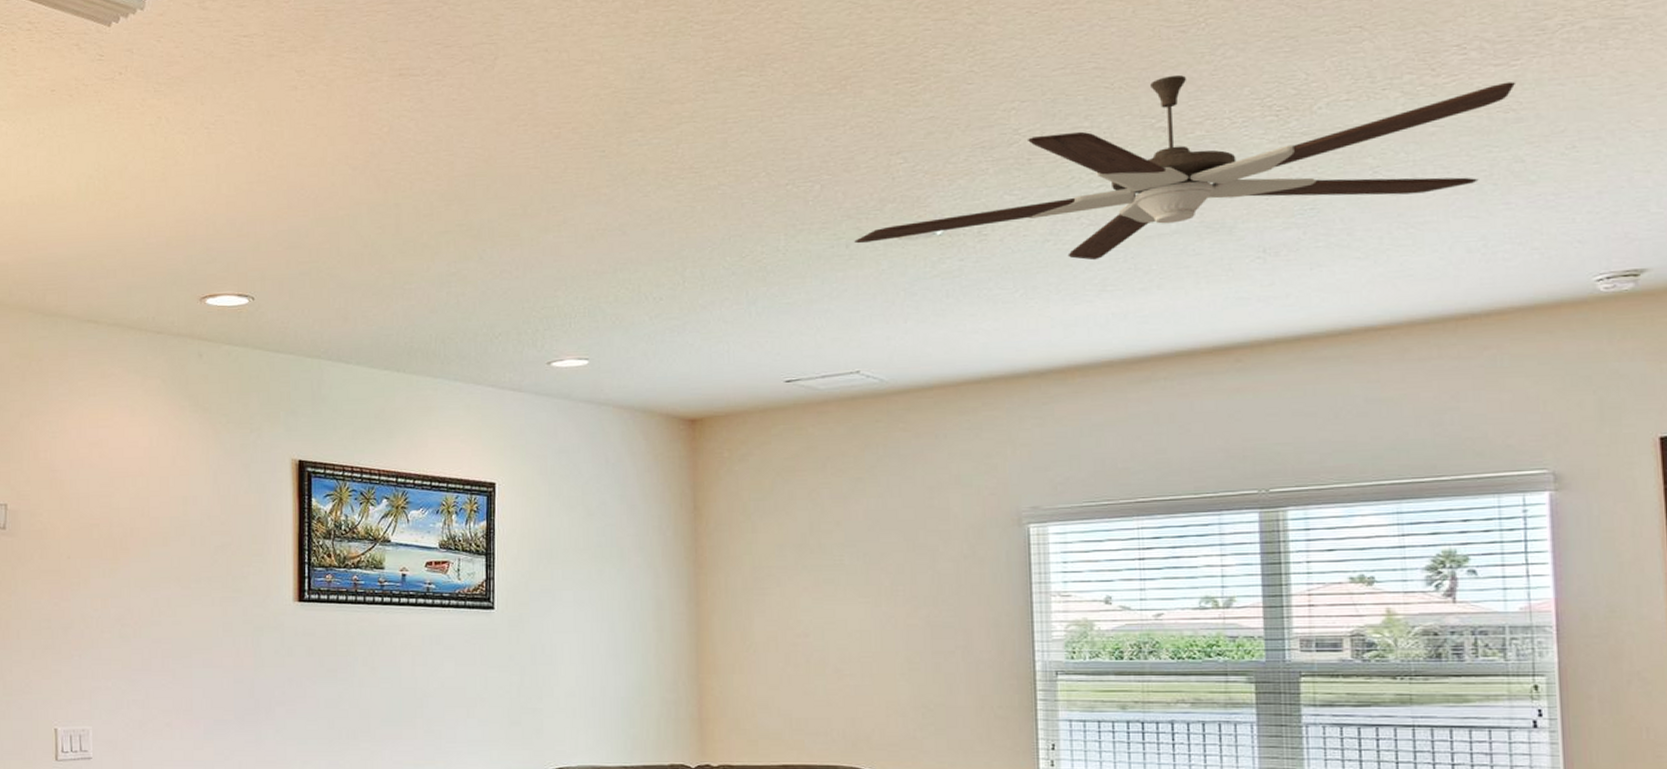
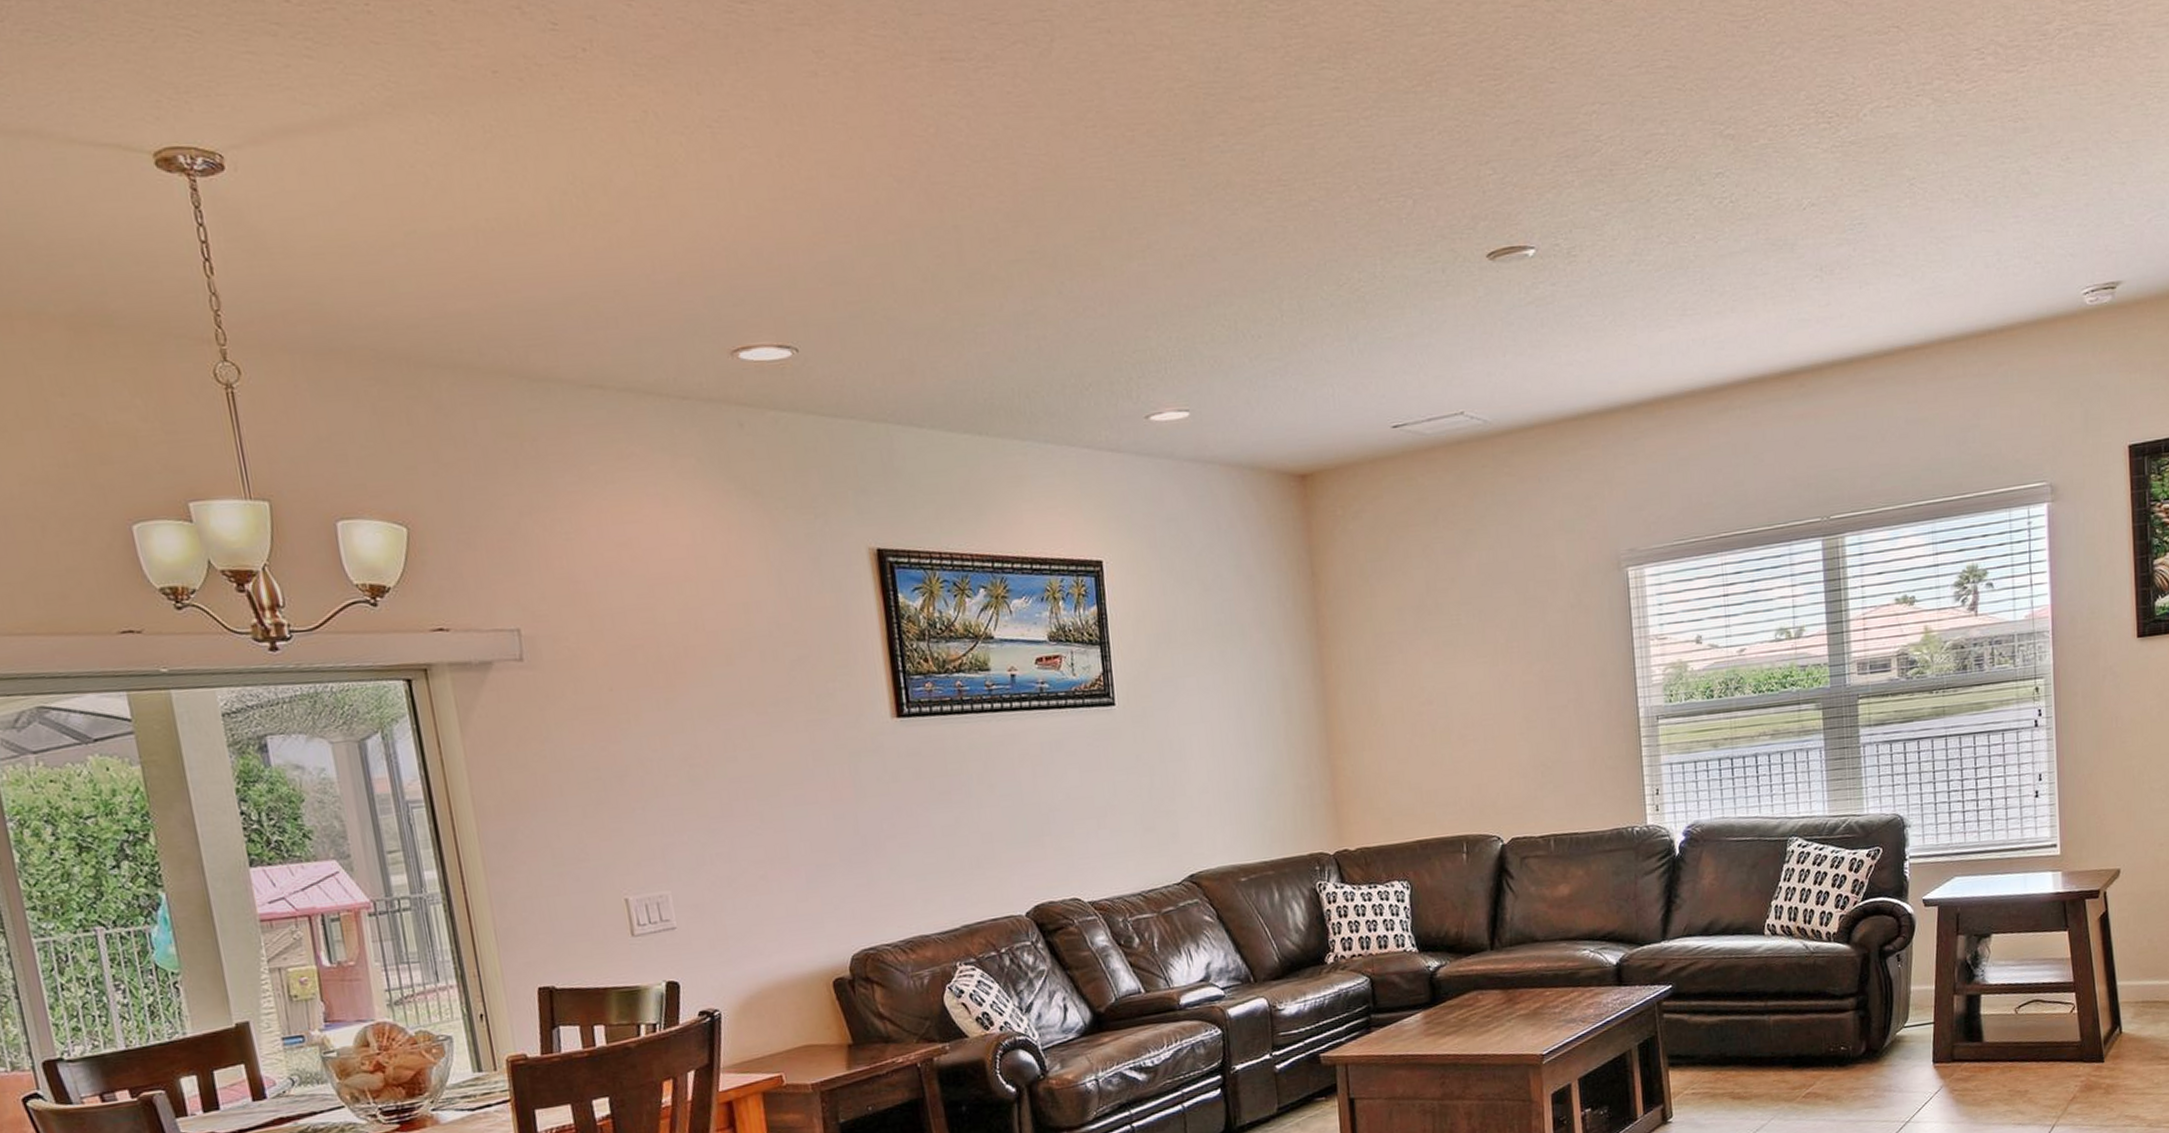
ceiling fan: present [854,75,1516,261] -> none [1450,77,2024,283]

